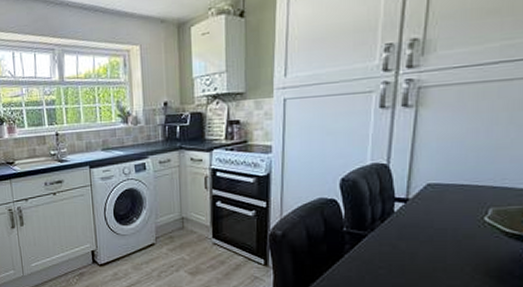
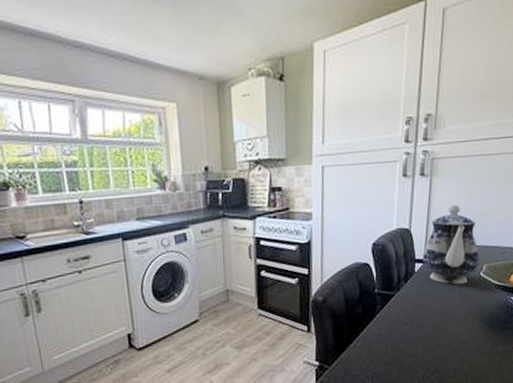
teapot: none [405,138,484,229] -> present [423,204,480,285]

